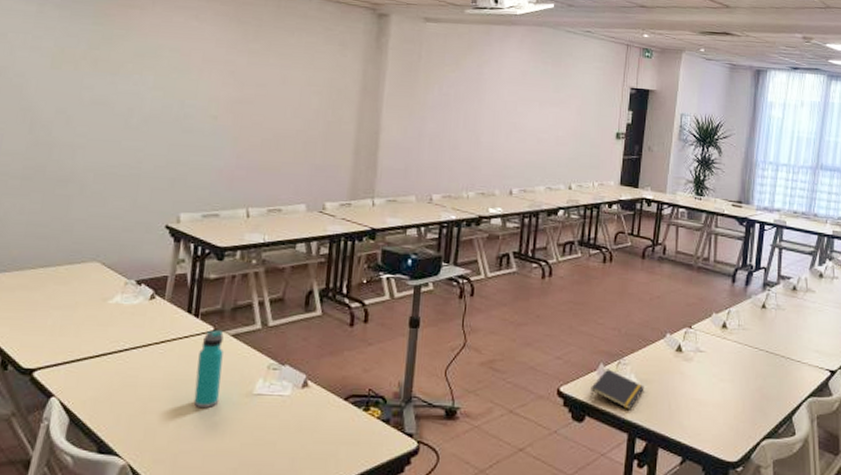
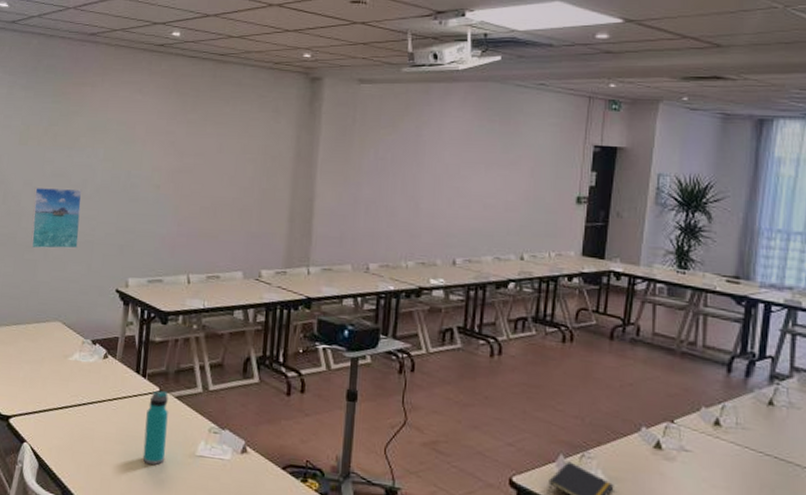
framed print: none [63,115,128,183] -> present [30,186,82,249]

